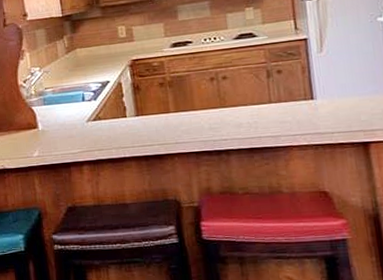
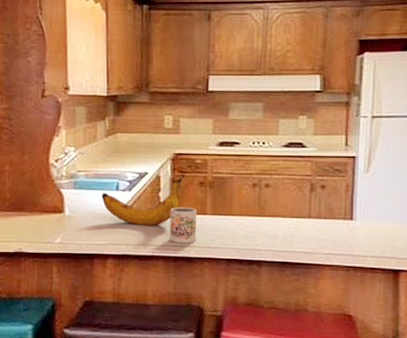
banana: none [69,77,145,131] -> present [101,174,185,225]
mug: none [135,107,164,143] -> present [169,207,196,244]

